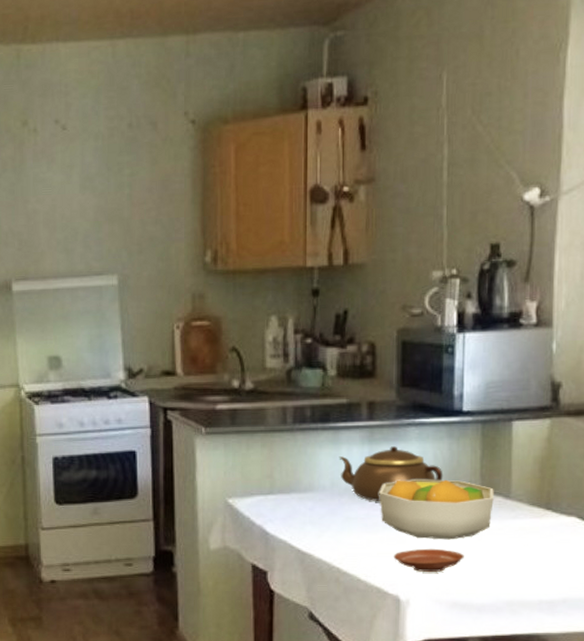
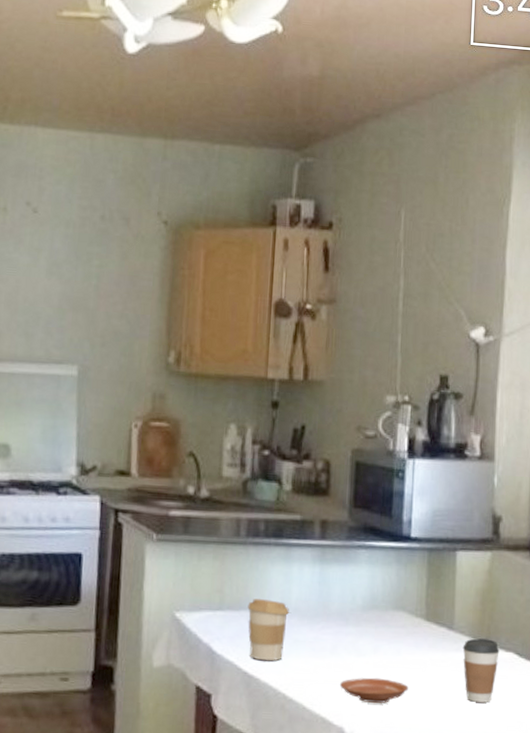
coffee cup: none [298,481,339,539] -> present [247,599,289,661]
teapot: present [339,446,443,502] -> none [290,568,391,626]
fruit bowl: present [379,479,494,540] -> none [328,603,438,670]
coffee cup: none [520,505,561,566] -> present [462,638,500,703]

